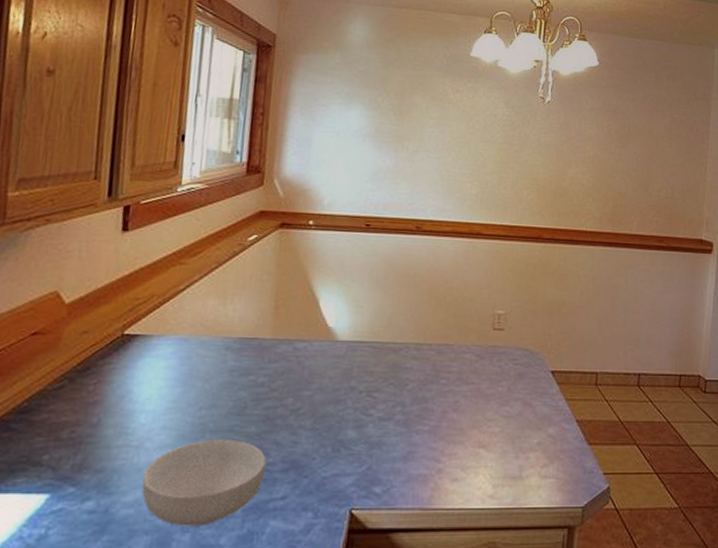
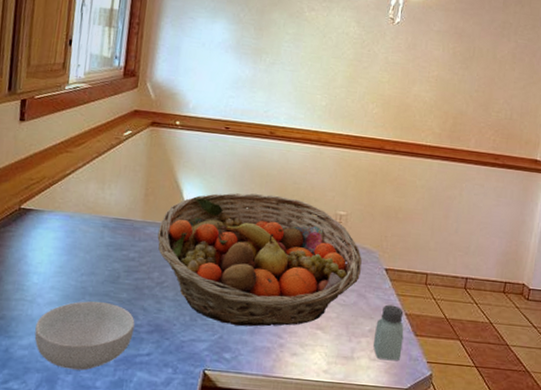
fruit basket: none [290,296,526,453] -> present [157,193,362,327]
saltshaker: none [543,412,576,476] -> present [373,304,404,361]

